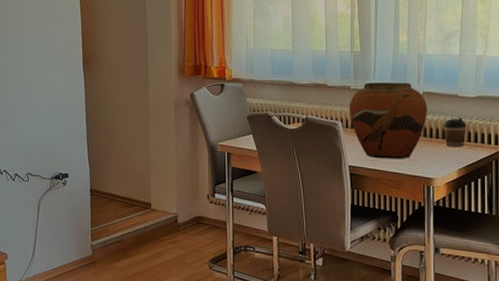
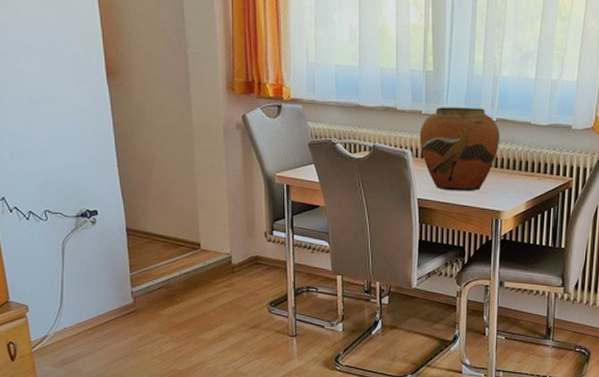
coffee cup: present [442,117,467,147] -> none [514,146,538,179]

